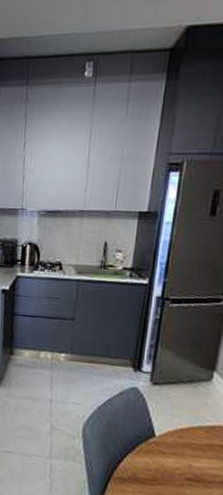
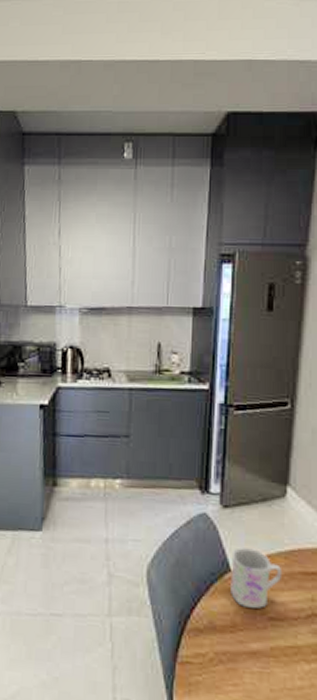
mug: none [153,418,203,470] -> present [231,547,283,609]

